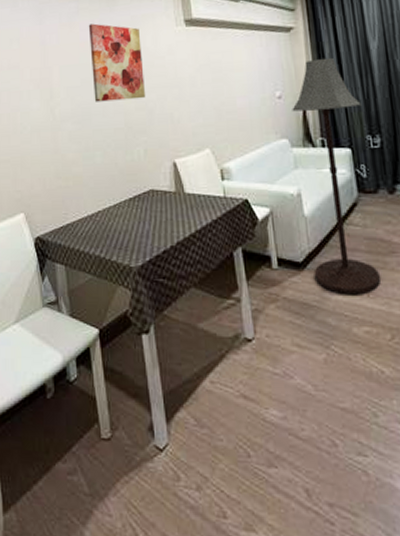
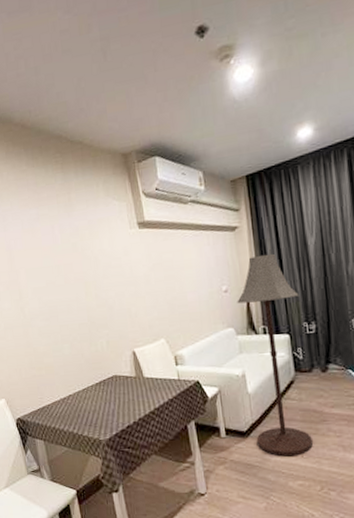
wall art: present [88,23,146,102] -> none [49,228,106,301]

